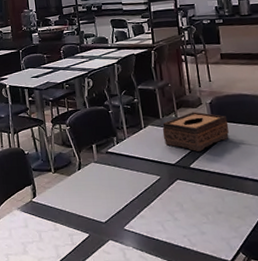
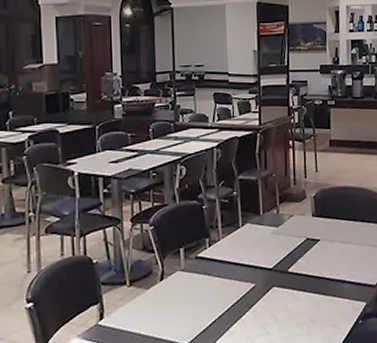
tissue box: present [162,112,230,151] -> none [261,206,332,253]

